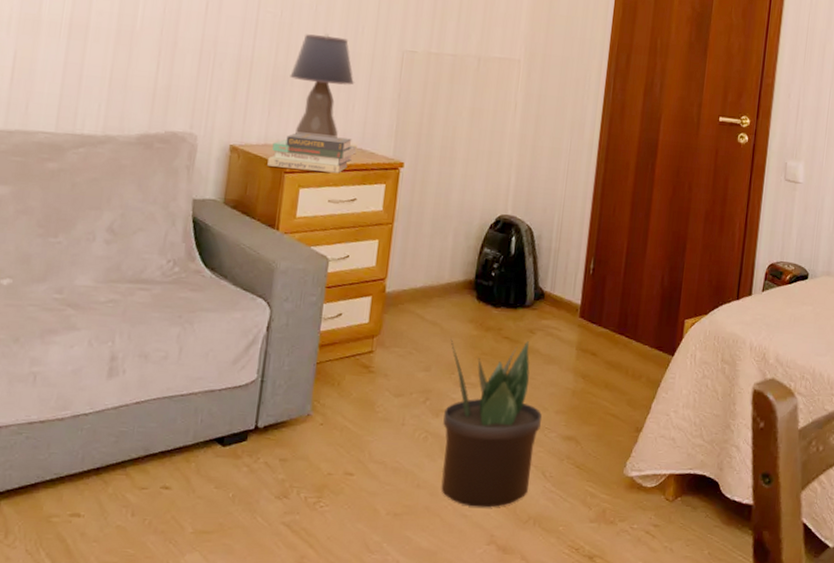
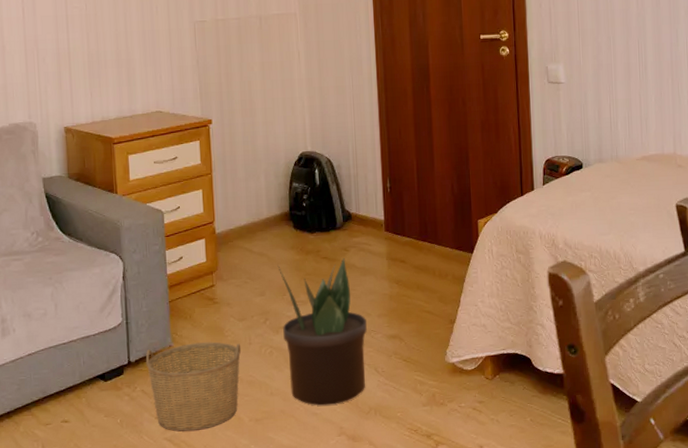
books: present [267,132,357,173] -> none [98,106,170,140]
basket: none [275,415,392,518] -> present [145,341,242,432]
table lamp: present [290,32,355,138] -> none [103,17,158,109]

